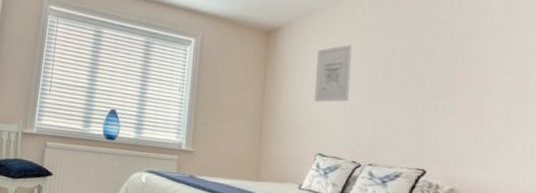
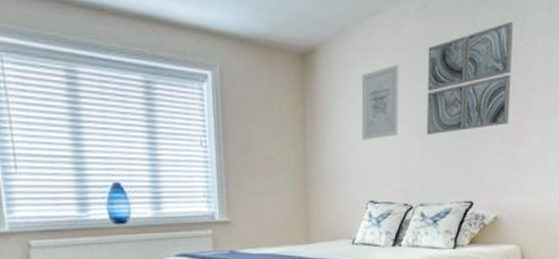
wall art: none [377,18,467,105] -> present [427,22,513,134]

